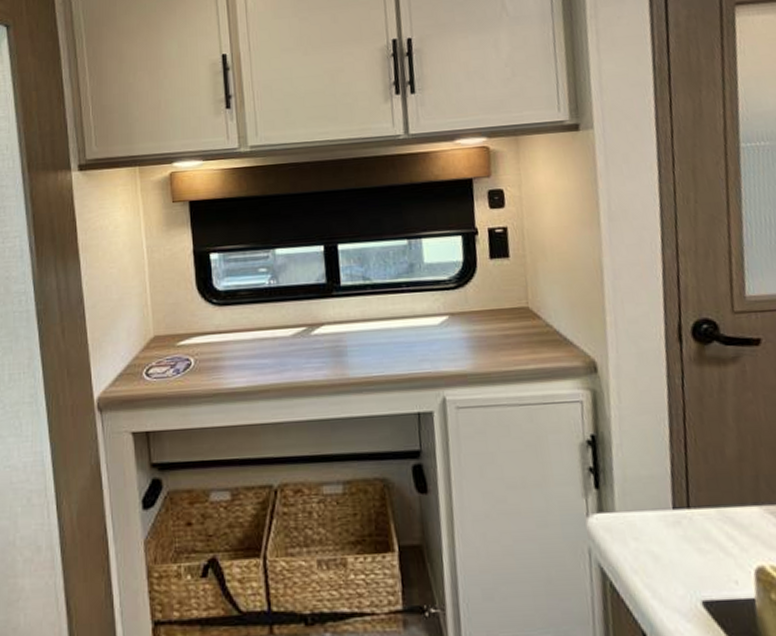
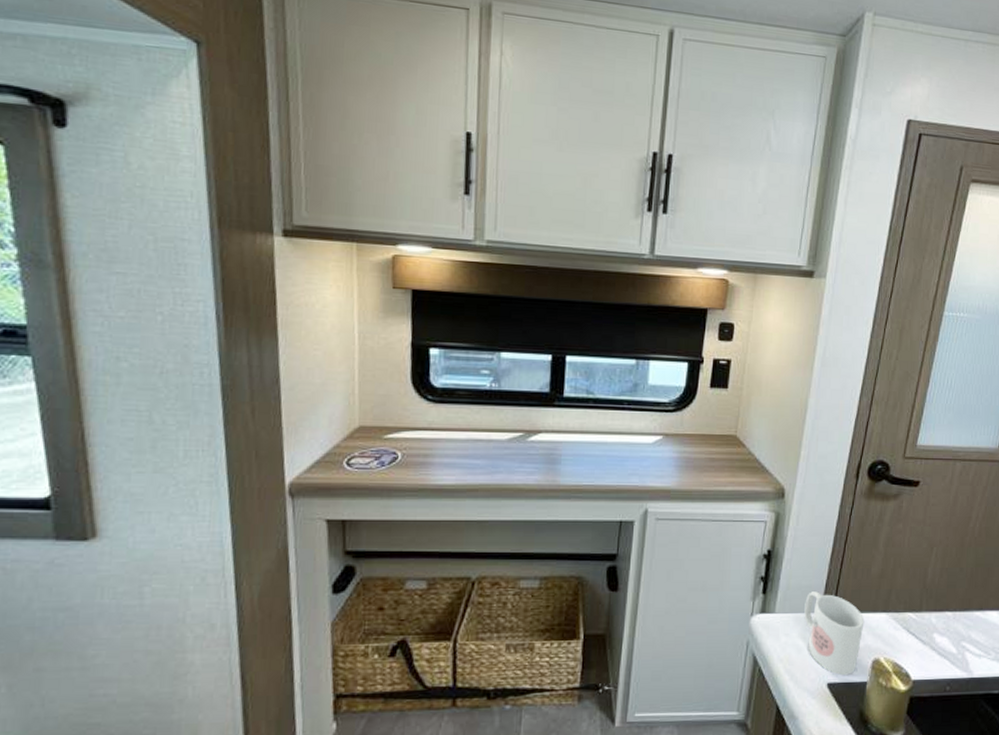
mug: none [649,482,736,591] -> present [804,591,865,676]

